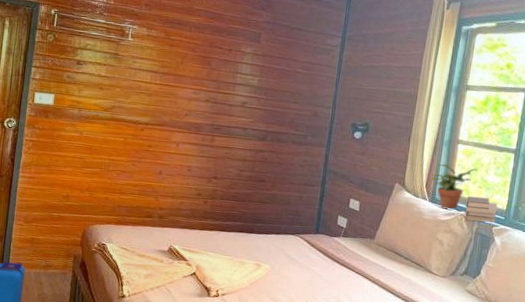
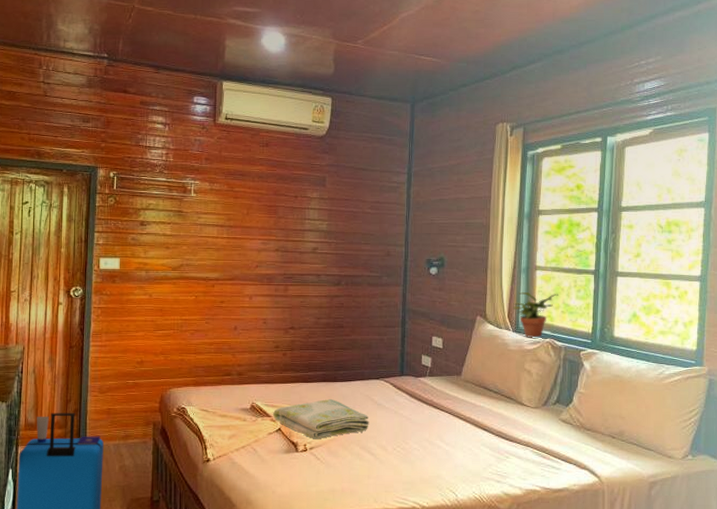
towel: none [189,249,281,287] -> present [273,399,369,439]
books: present [465,196,498,223] -> none [550,322,583,348]

